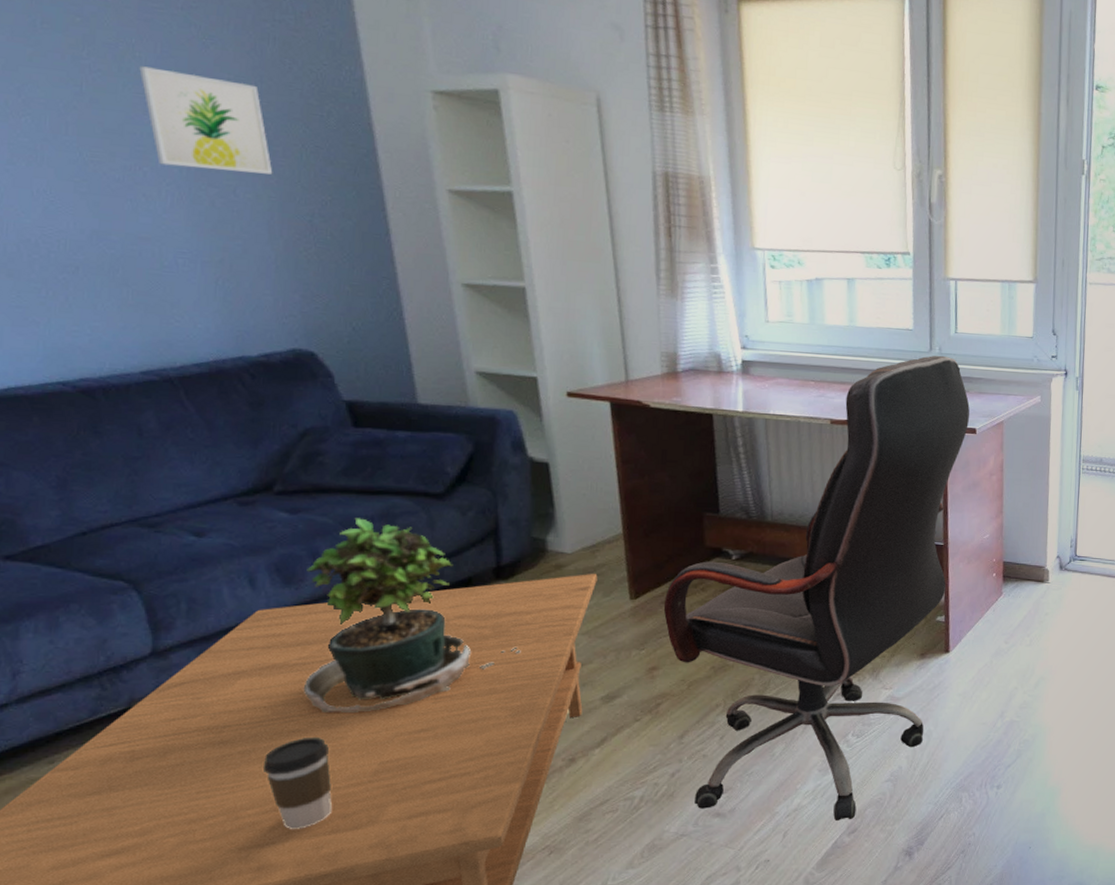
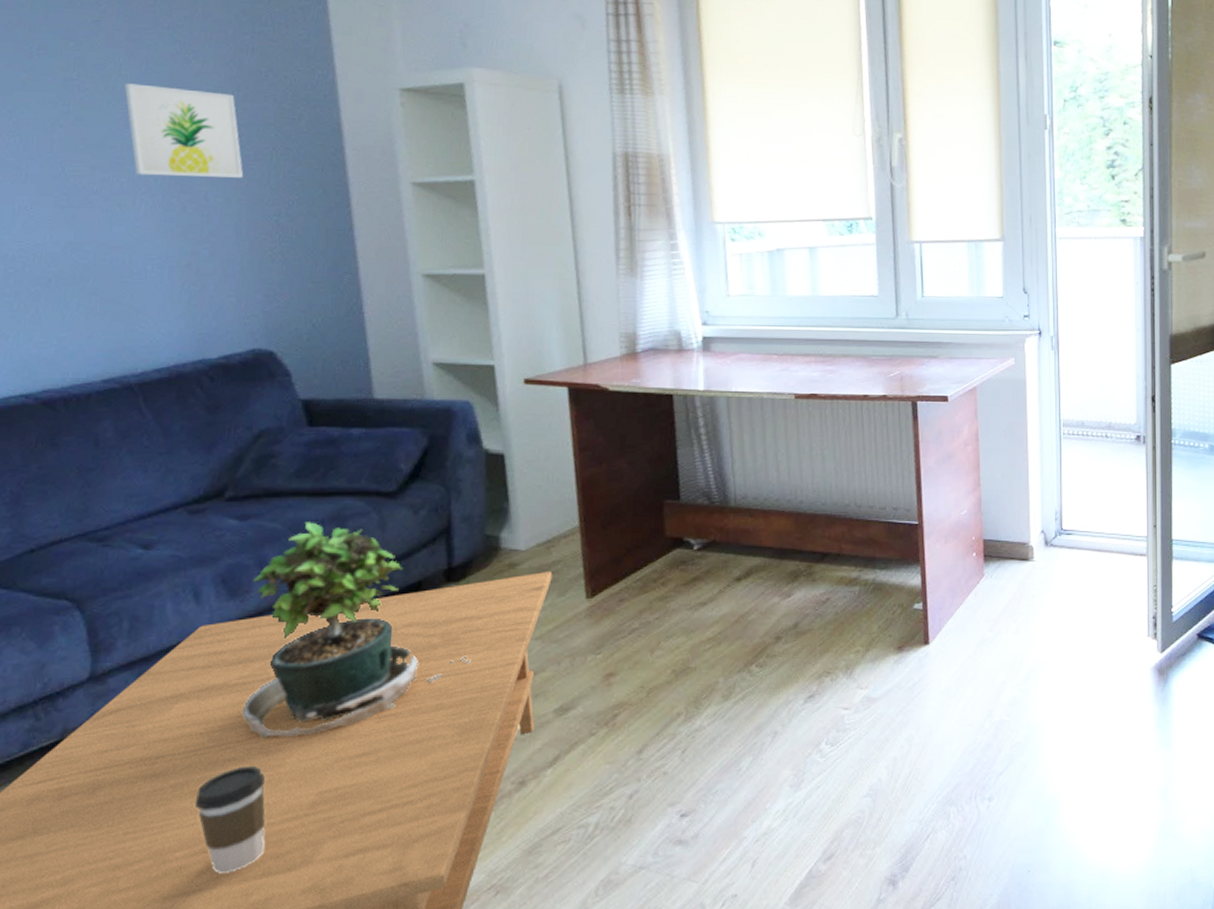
office chair: present [663,355,970,820] -> none [621,321,940,845]

